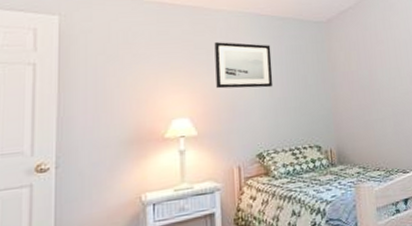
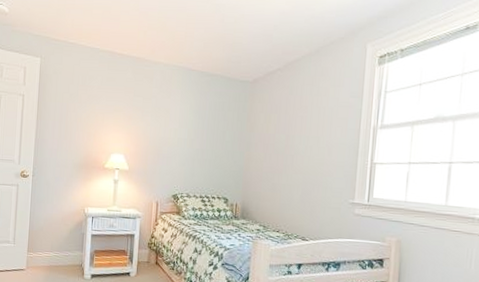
wall art: present [214,42,274,89] -> none [147,92,197,139]

